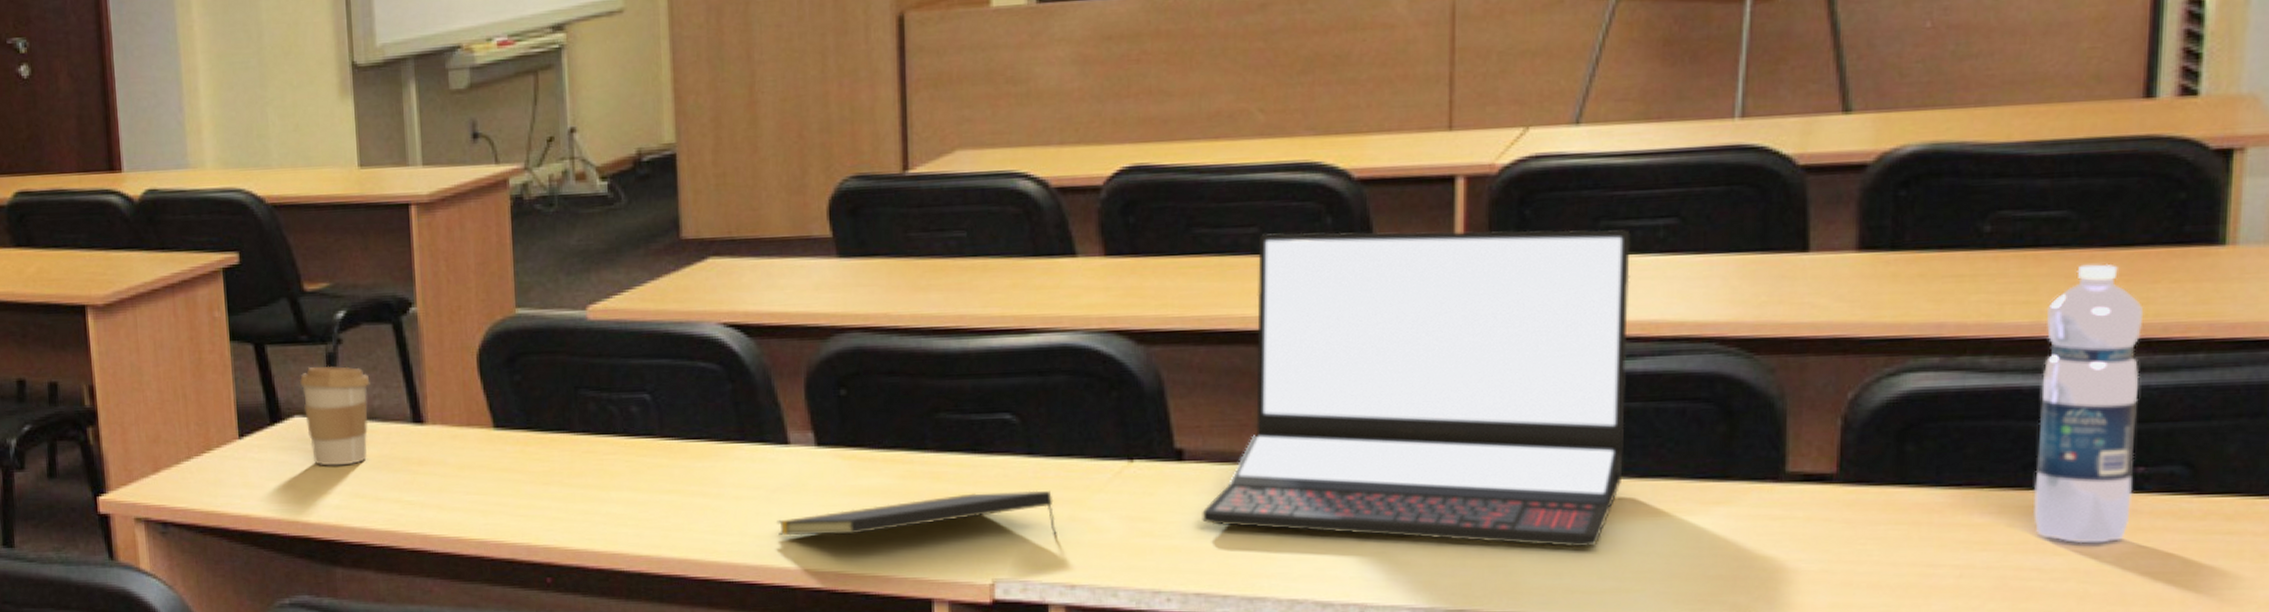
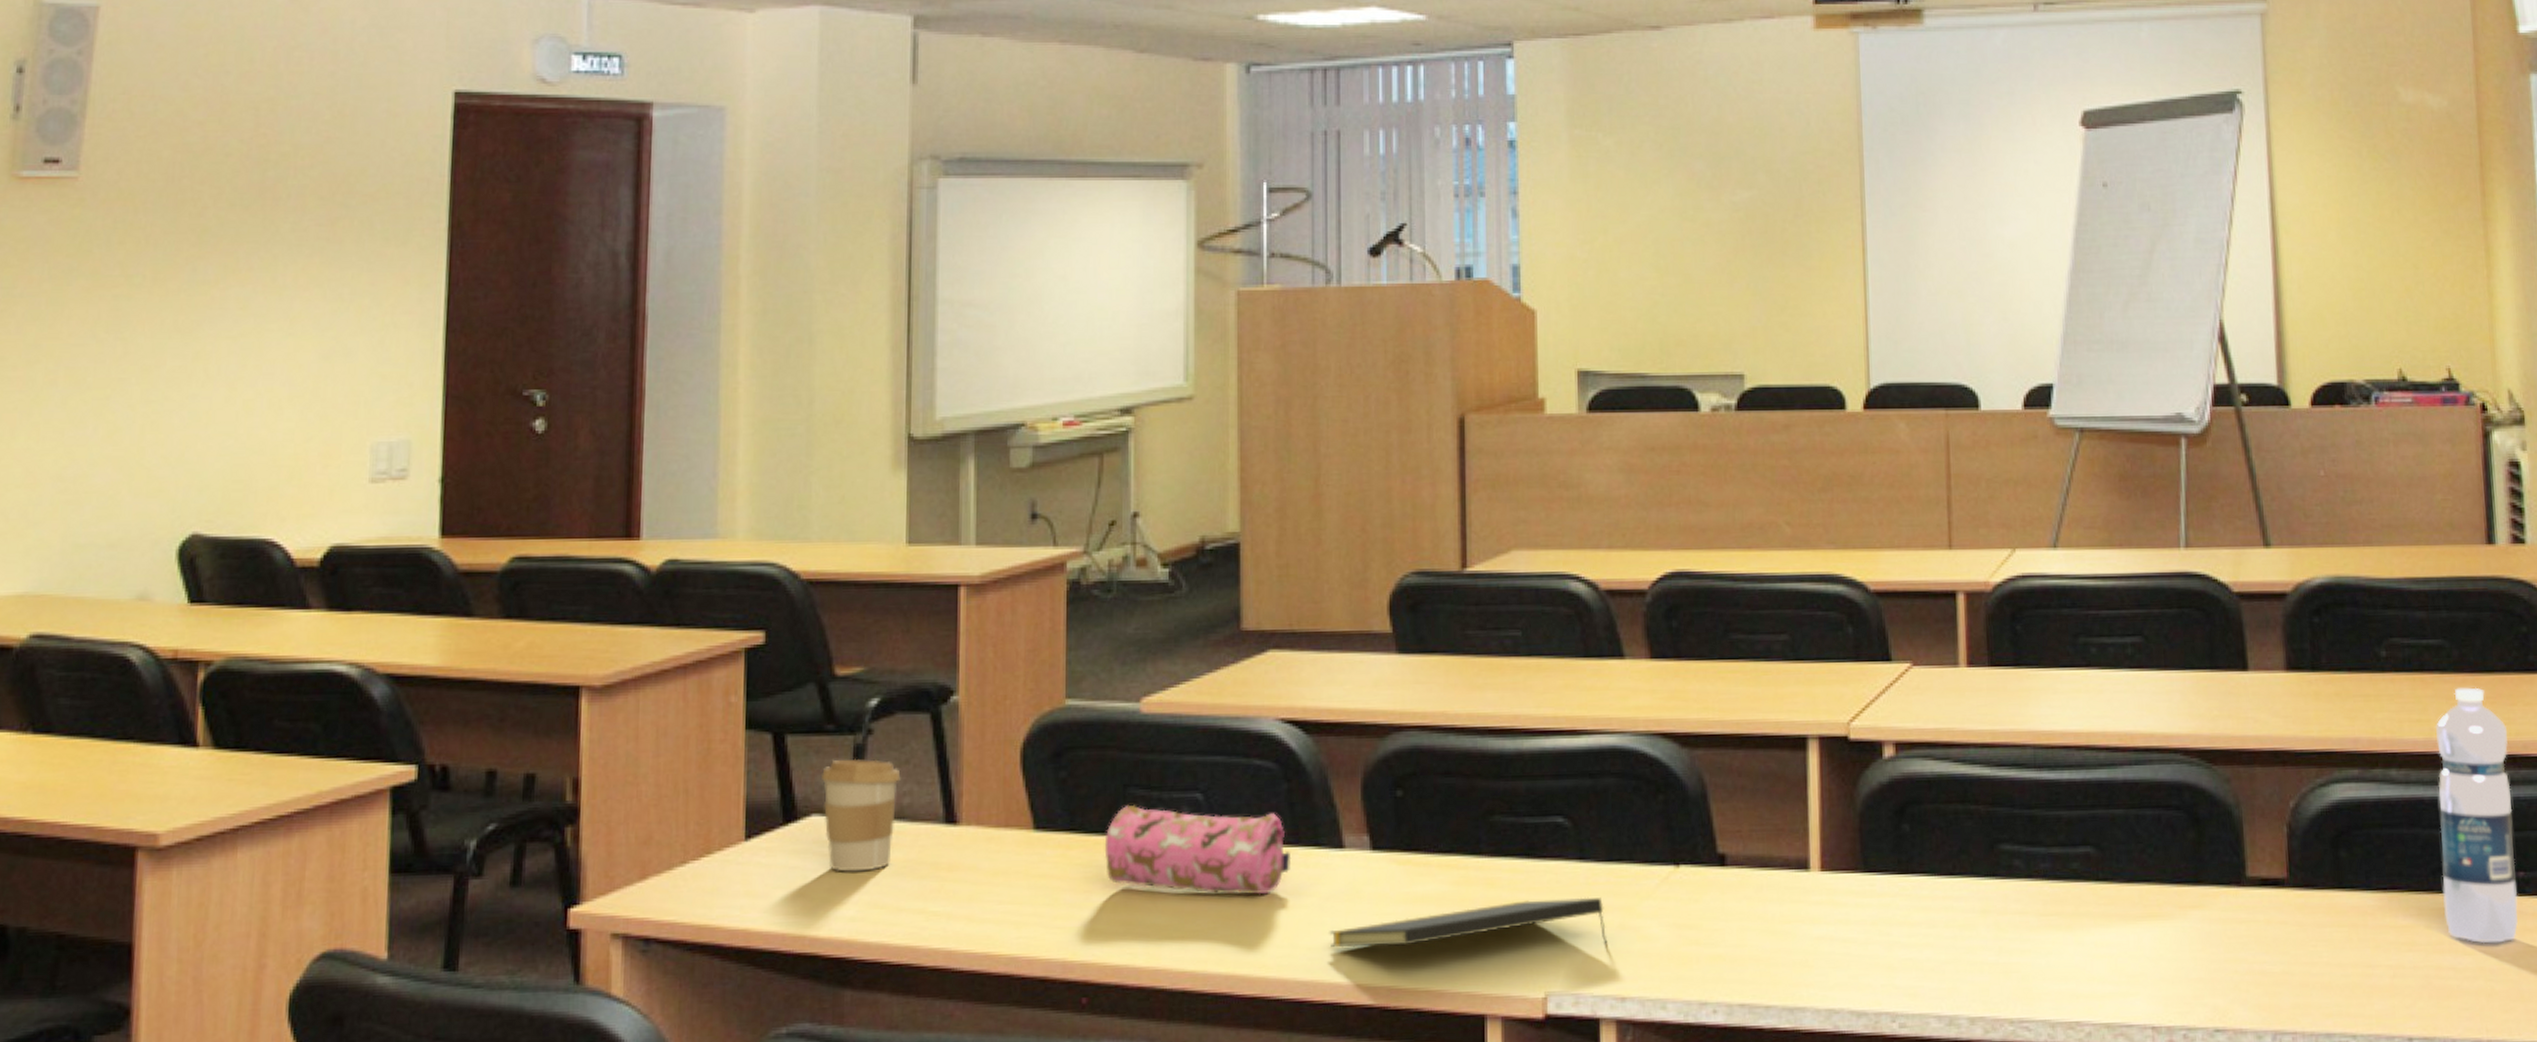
pencil case: none [559,405,738,487] -> present [1104,804,1292,895]
laptop: present [1202,229,1631,548] -> none [1744,640,2112,952]

